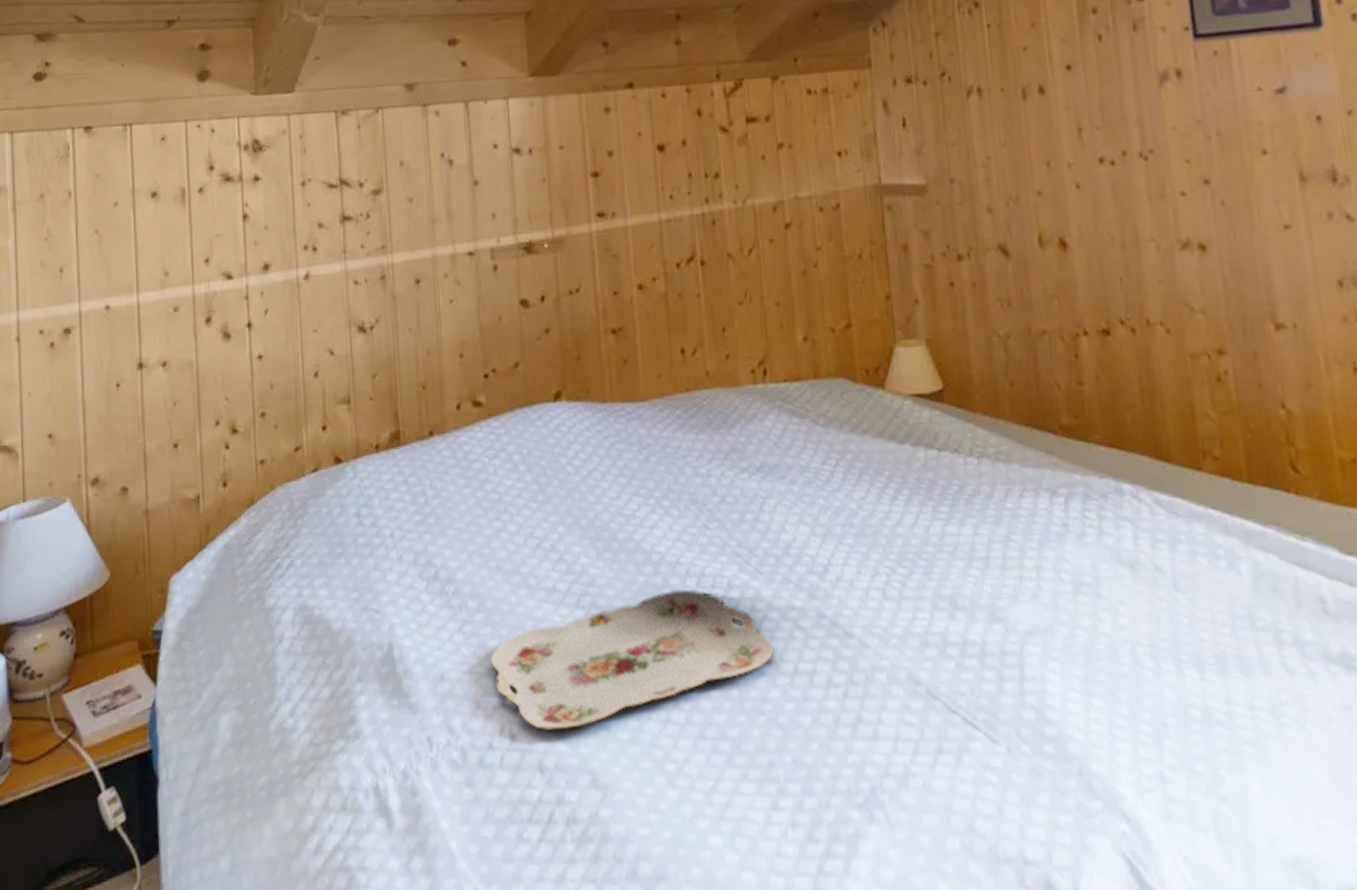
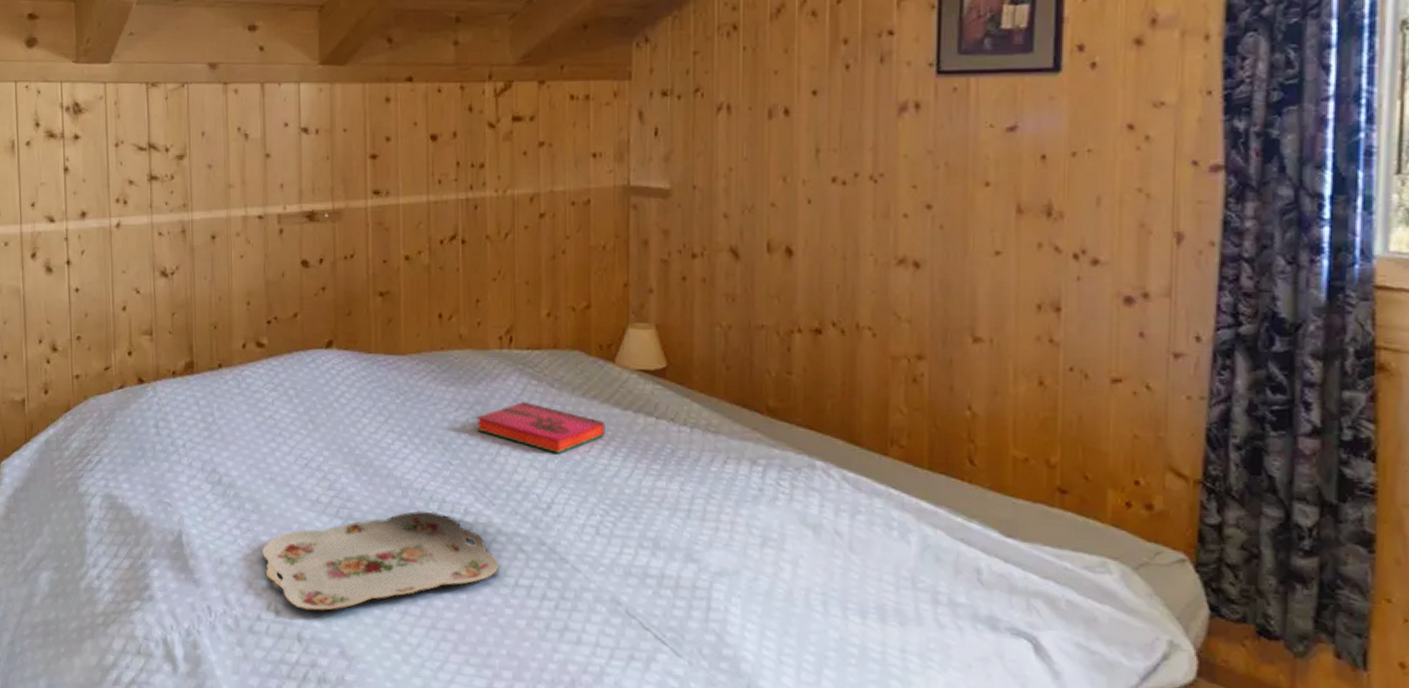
hardback book: none [733,445,882,503] -> present [476,402,605,453]

